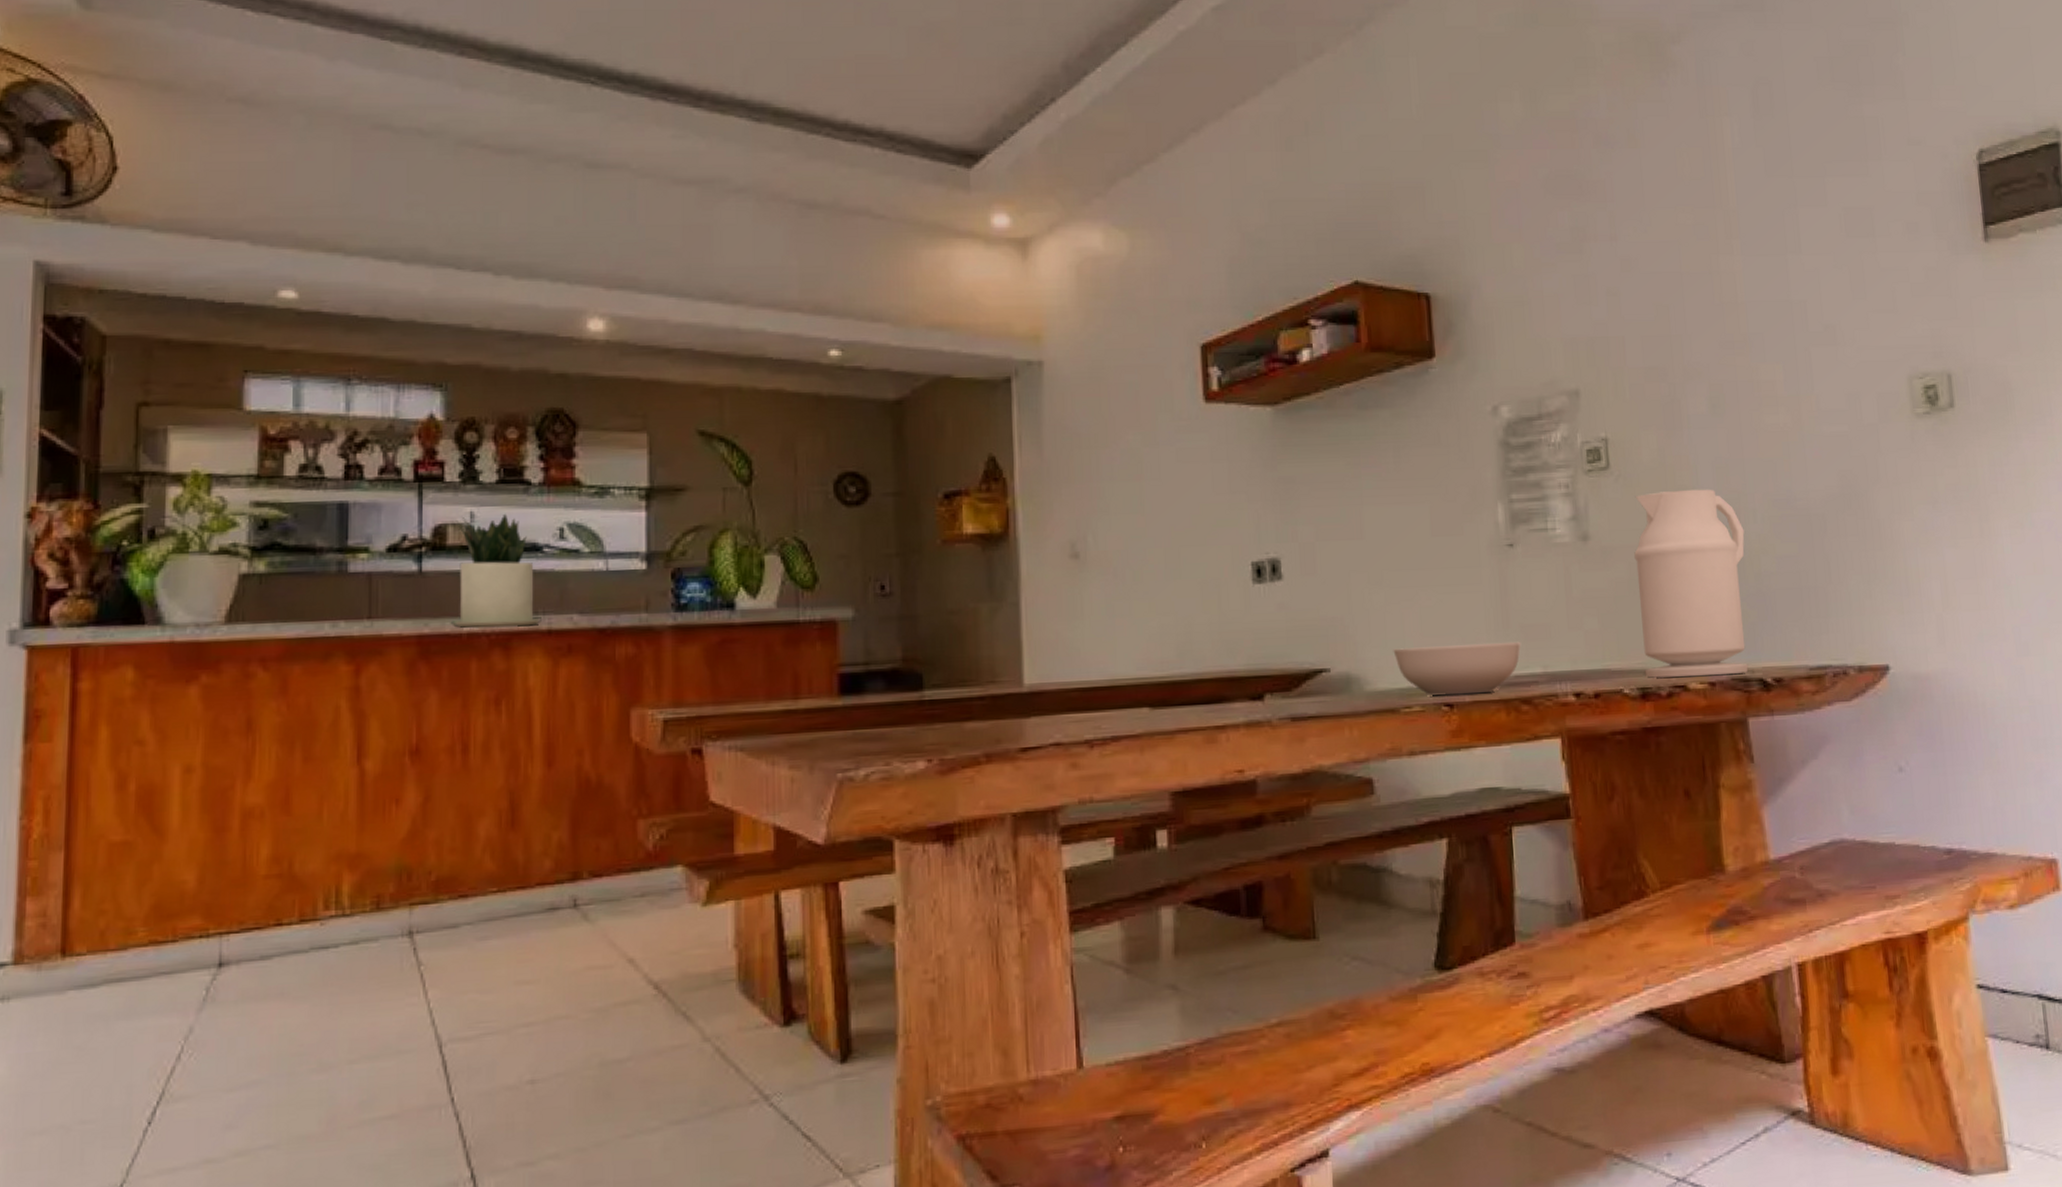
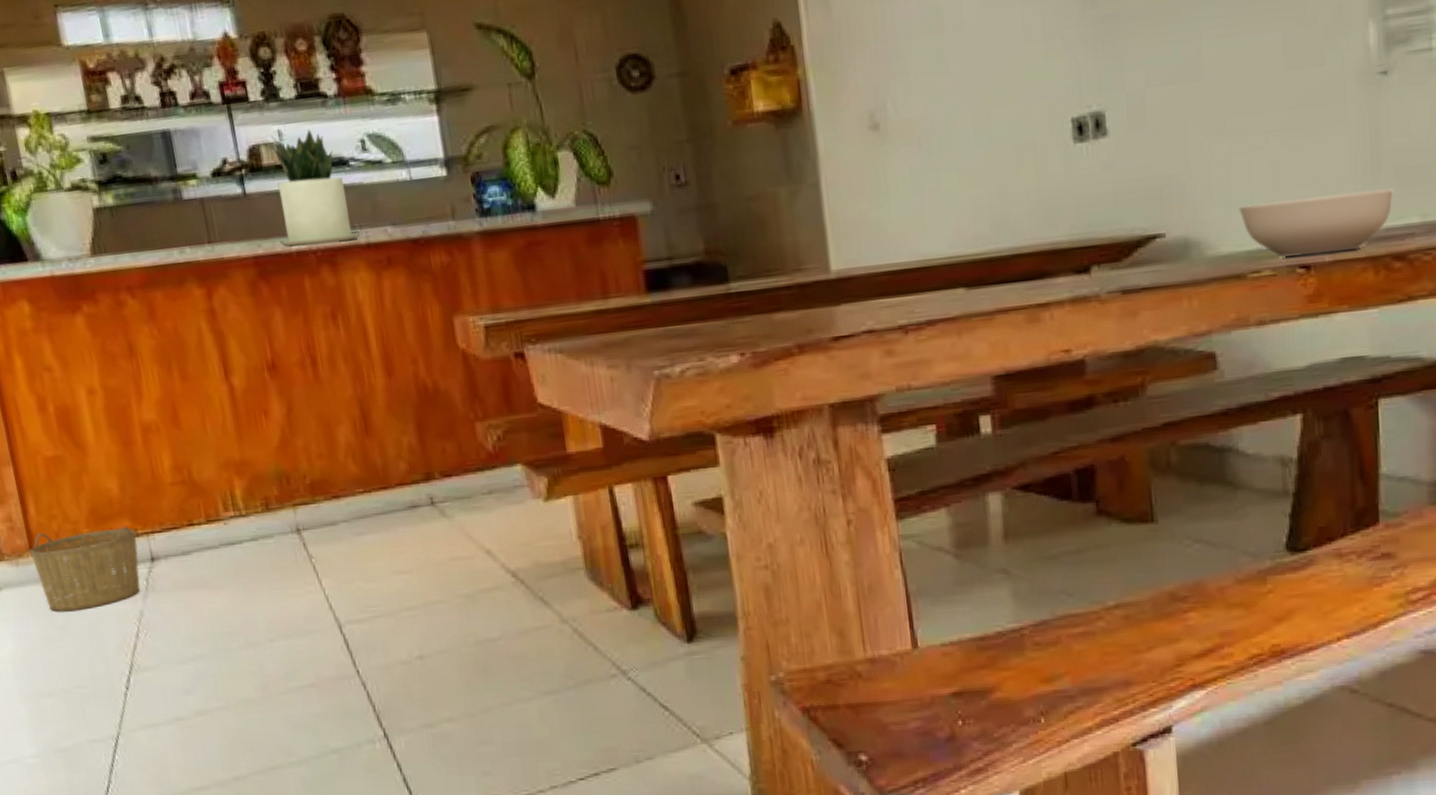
basket: none [59,924,208,1028] -> present [29,526,140,612]

